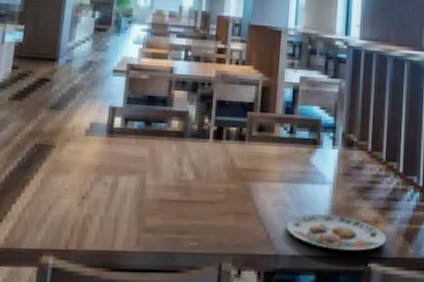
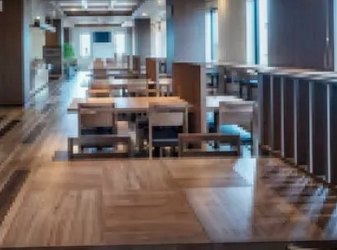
plate: present [286,213,387,251] -> none [217,209,302,237]

